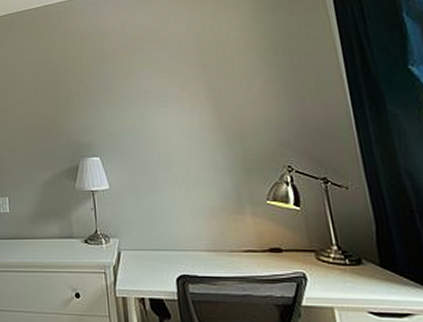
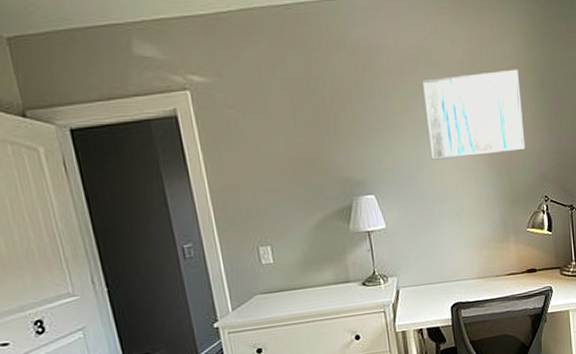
wall art: none [146,39,260,127] -> present [421,69,526,160]

